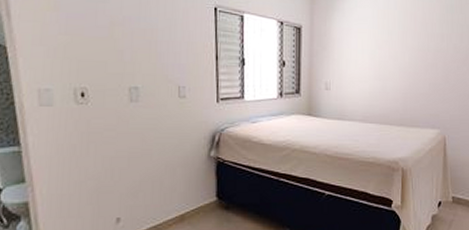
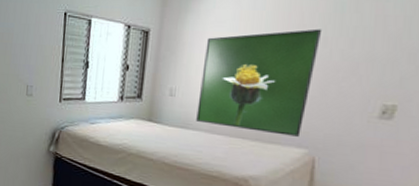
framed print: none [351,26,440,119] -> present [196,28,323,137]

